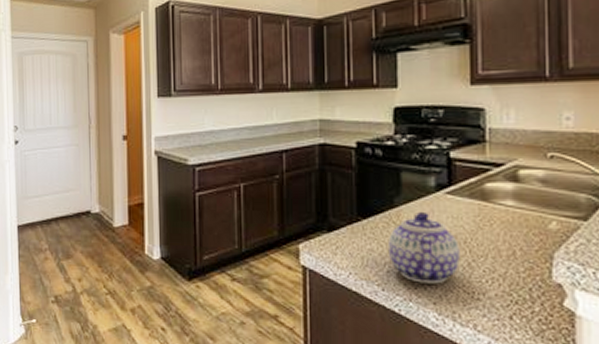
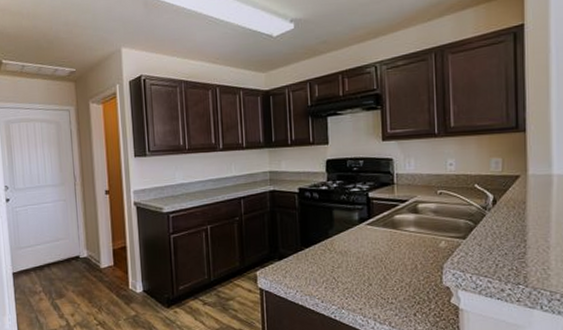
teapot: present [387,212,460,284] -> none [324,240,378,294]

